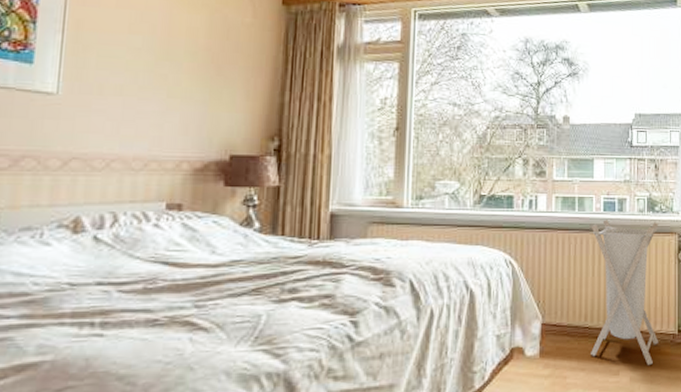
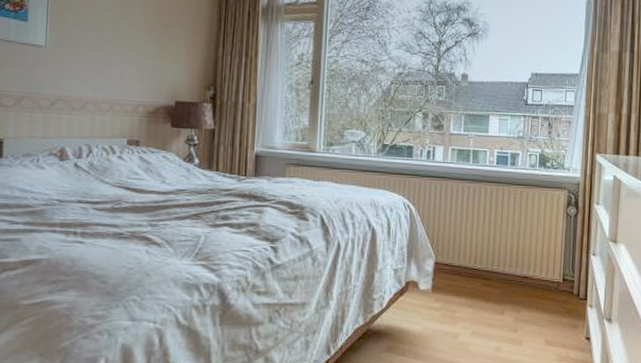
laundry hamper: present [591,220,659,365] -> none [479,172,550,308]

